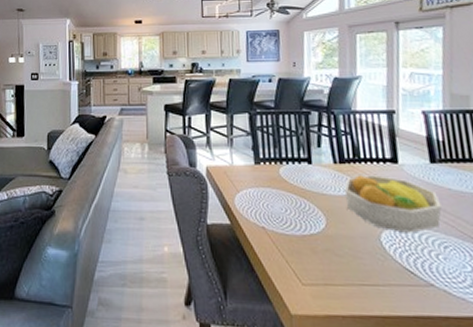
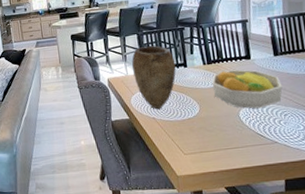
vase: none [238,131,298,217] -> present [131,45,176,110]

